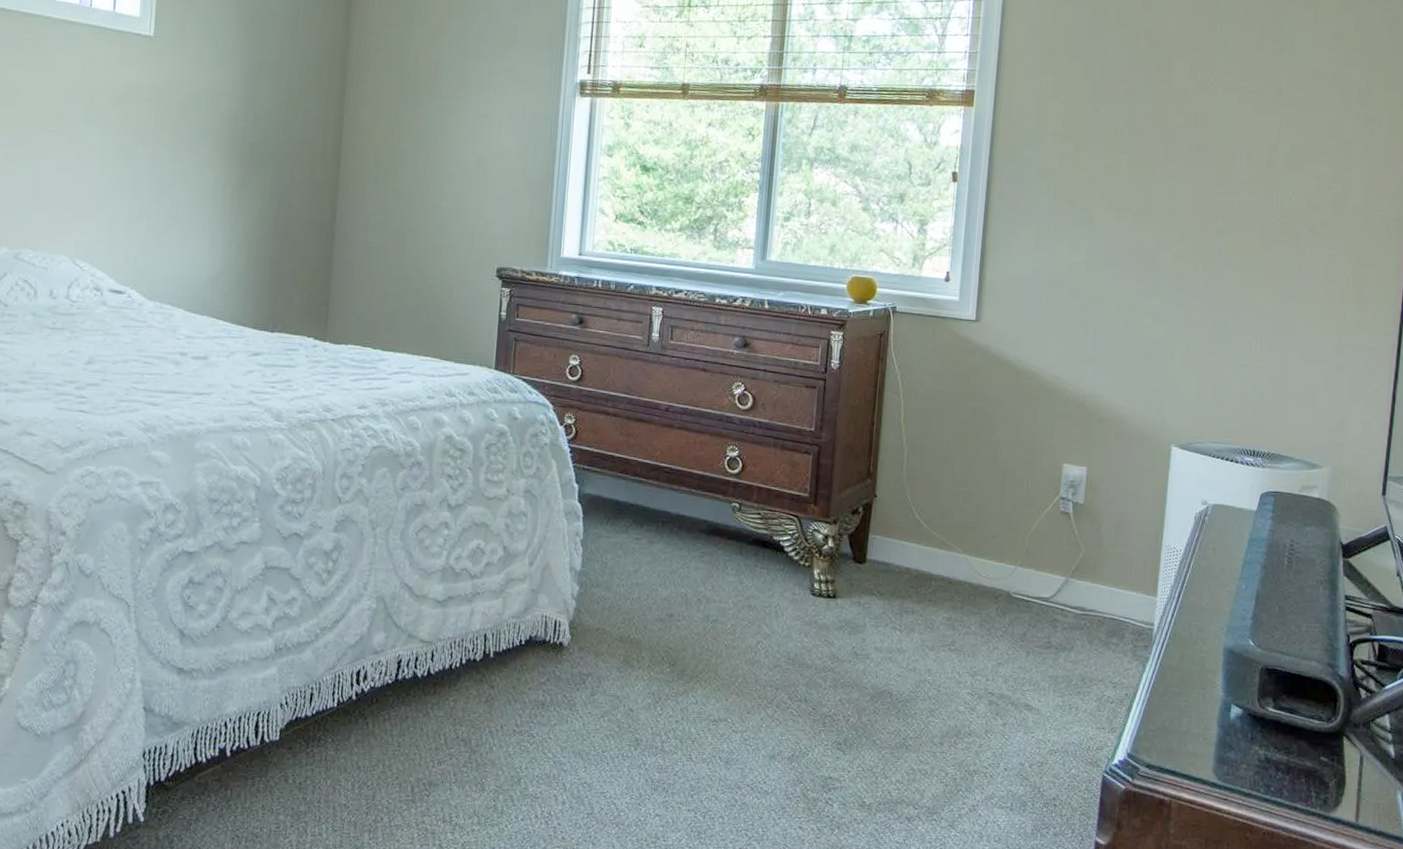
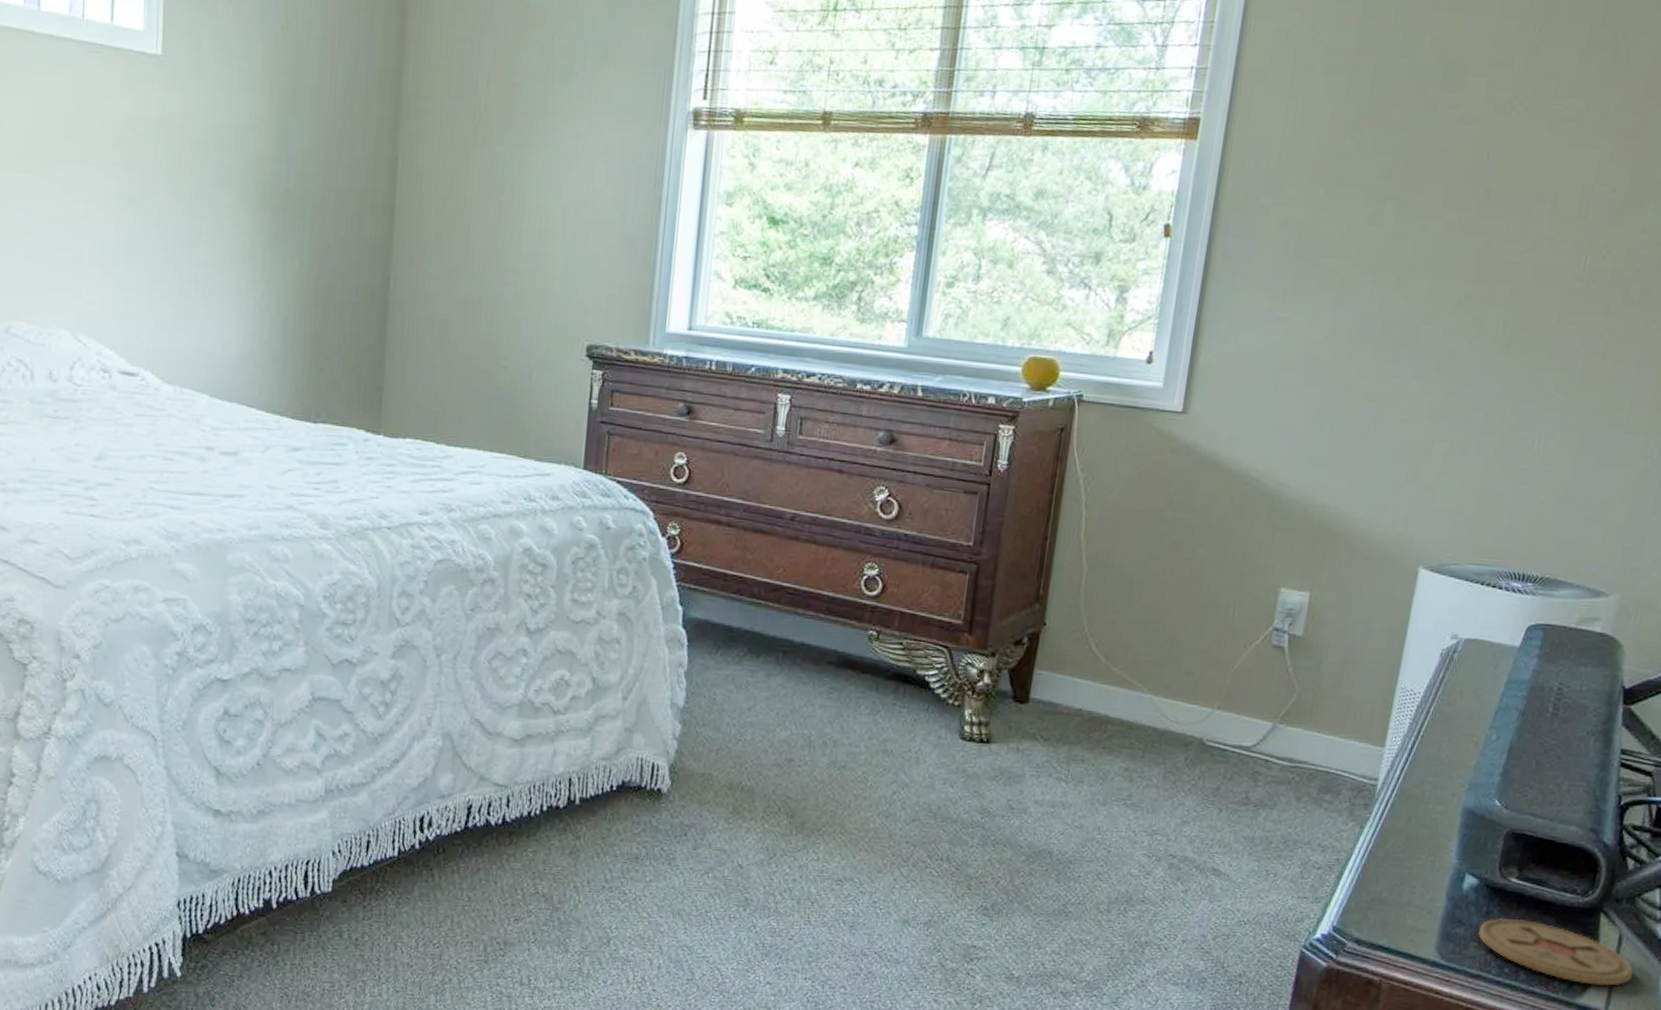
coaster: none [1246,743,1376,801] -> present [1477,918,1635,986]

